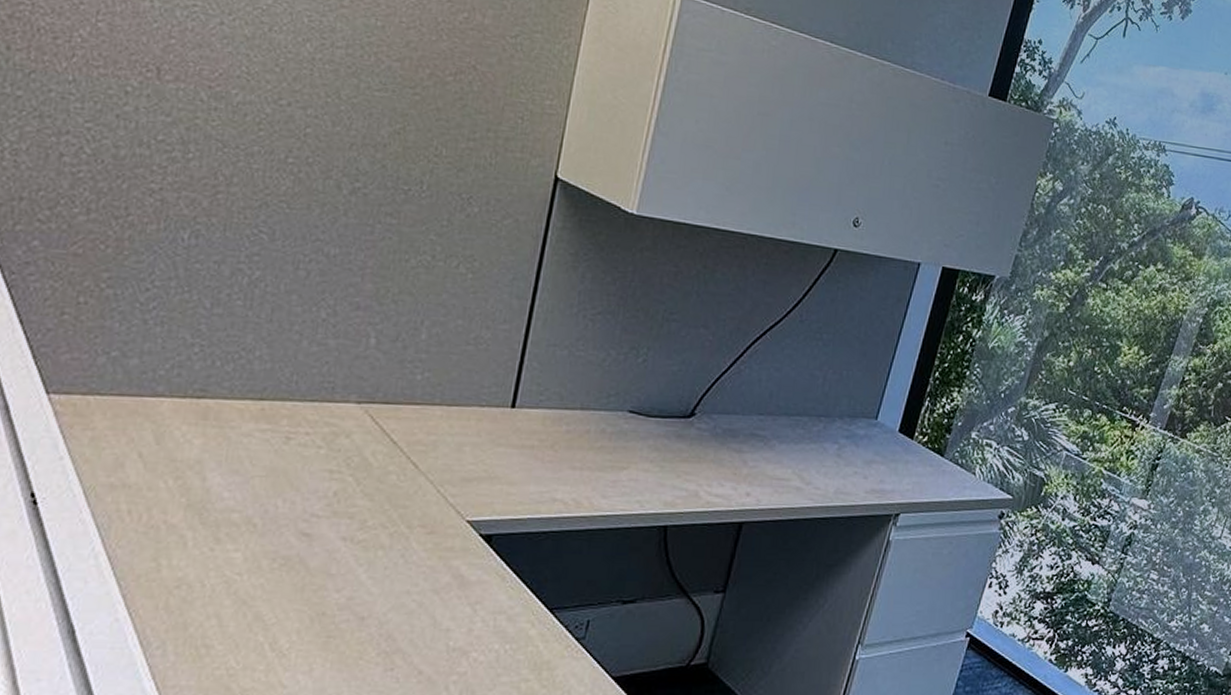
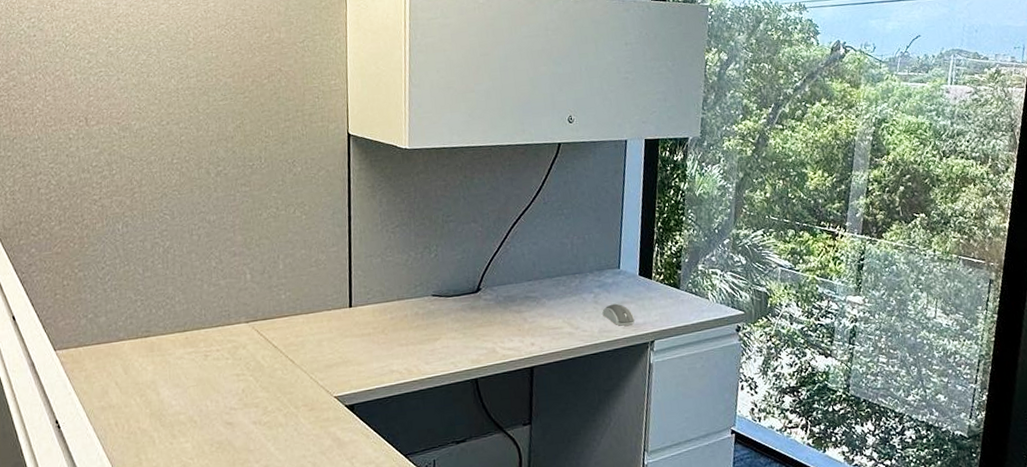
computer mouse: none [844,461,883,490] -> present [602,303,636,326]

